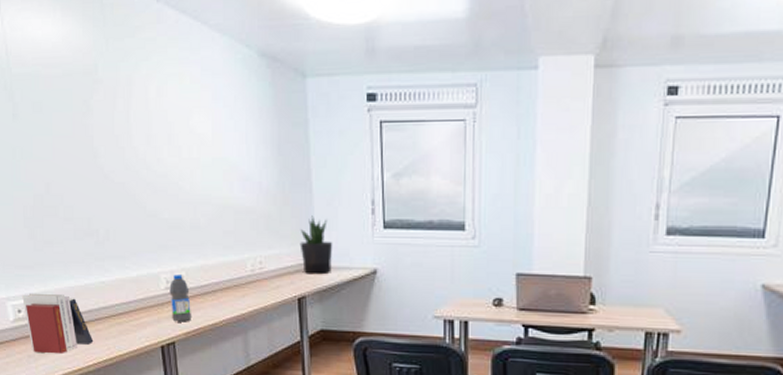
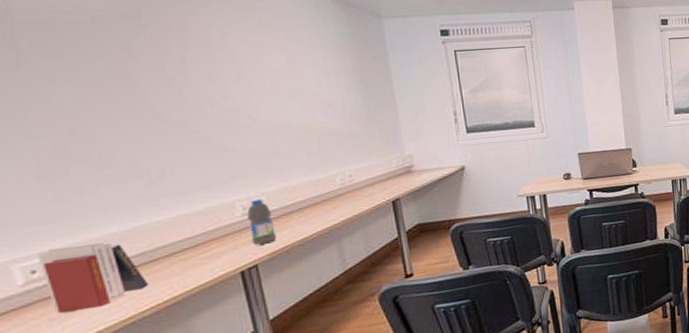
planter: present [299,215,333,275] -> none [388,130,423,180]

